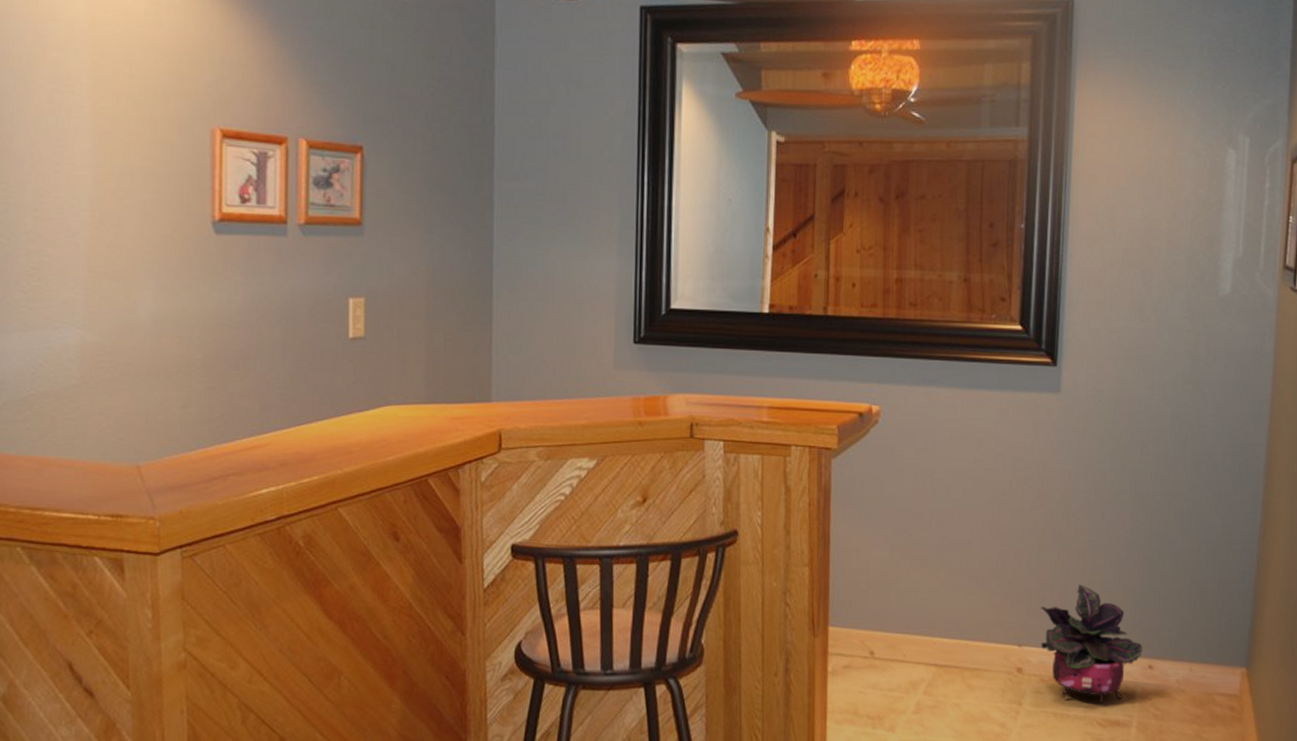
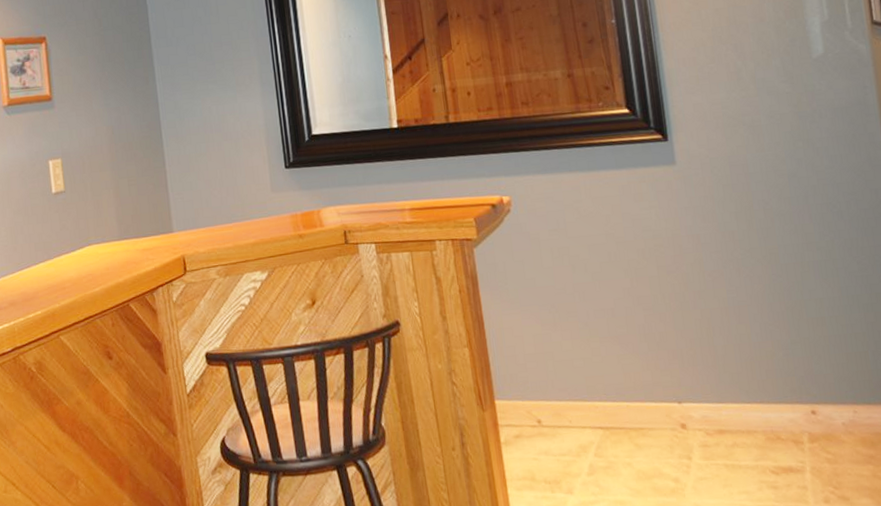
potted plant: present [1040,585,1143,702] -> none [693,339,803,451]

